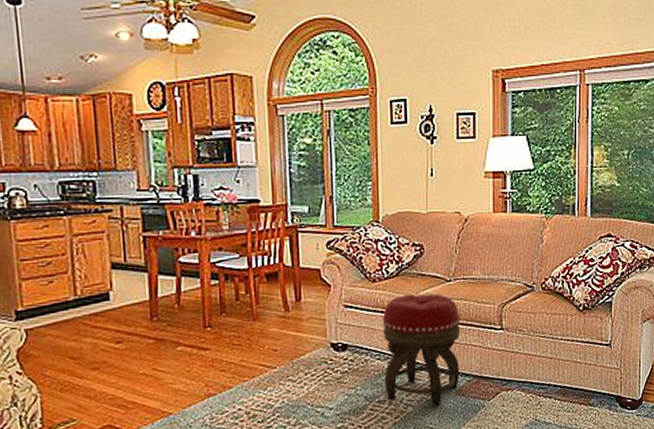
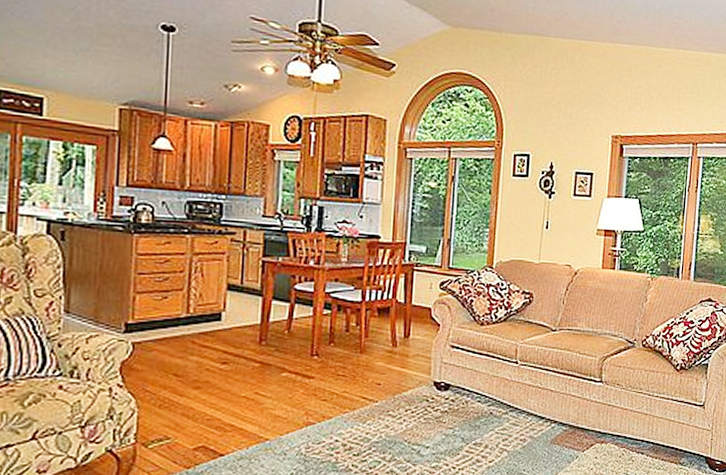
footstool: present [383,293,461,406] -> none [482,340,563,453]

